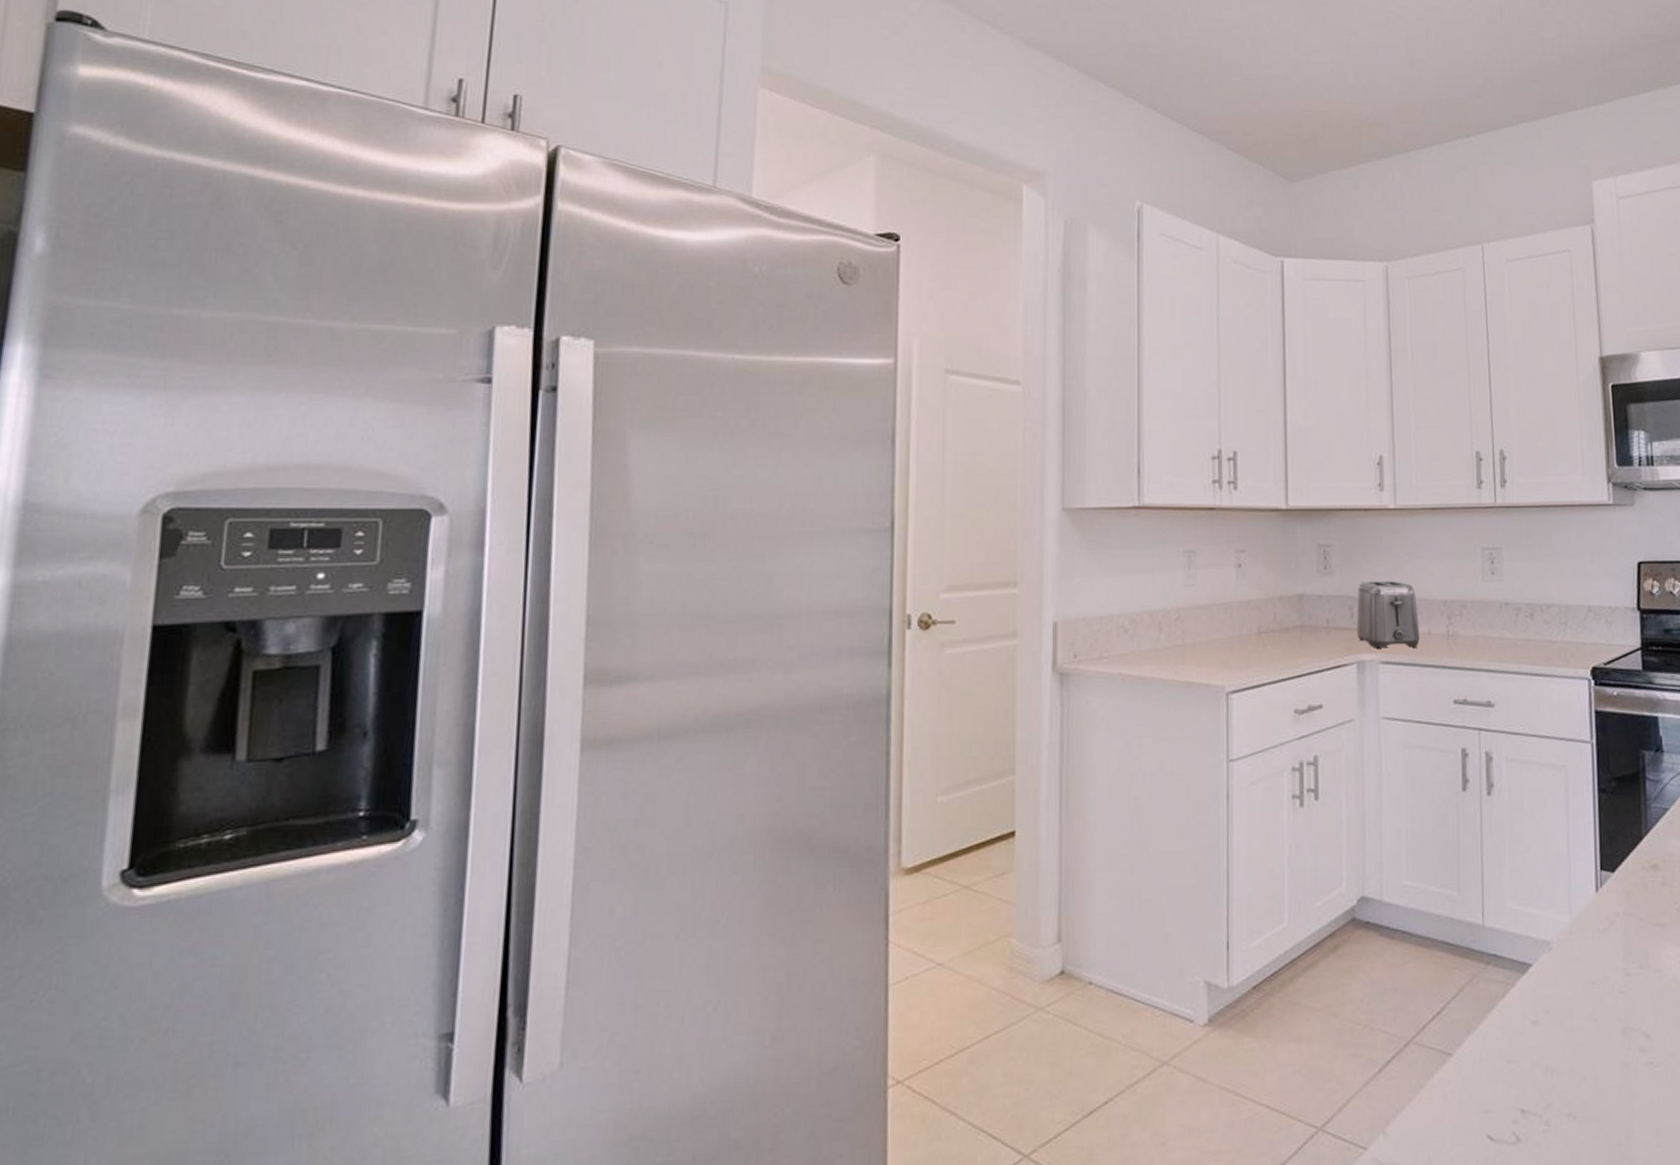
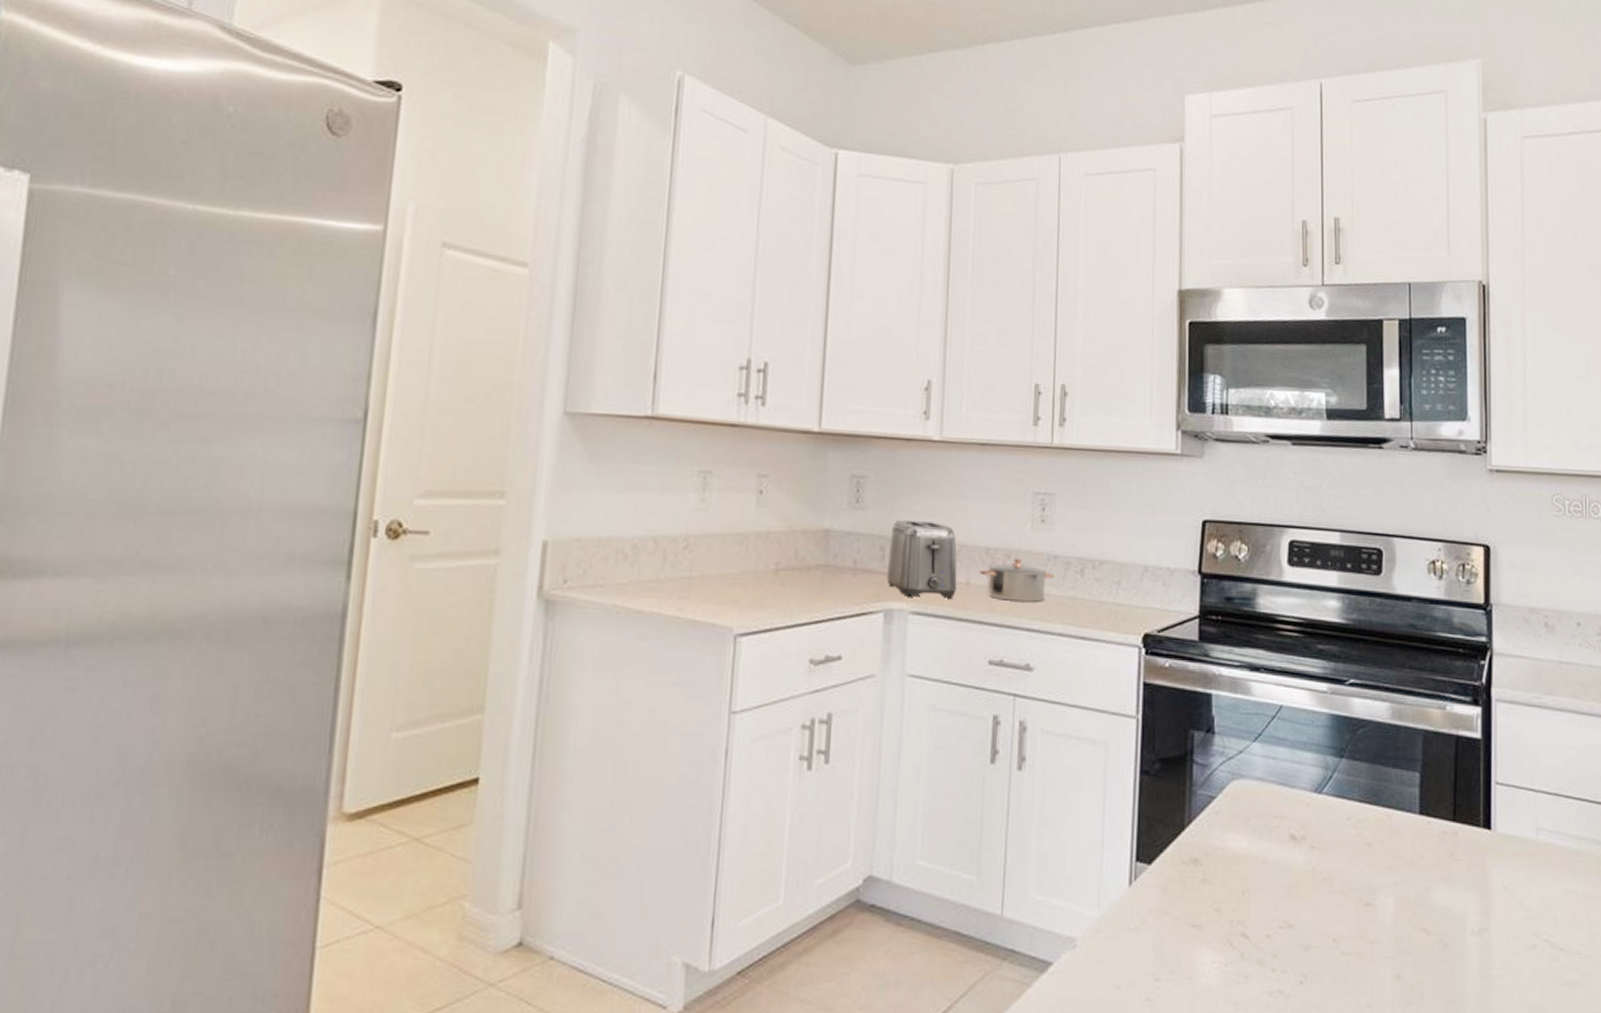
cooking pot: none [1439,607,1507,646] -> present [980,558,1055,602]

